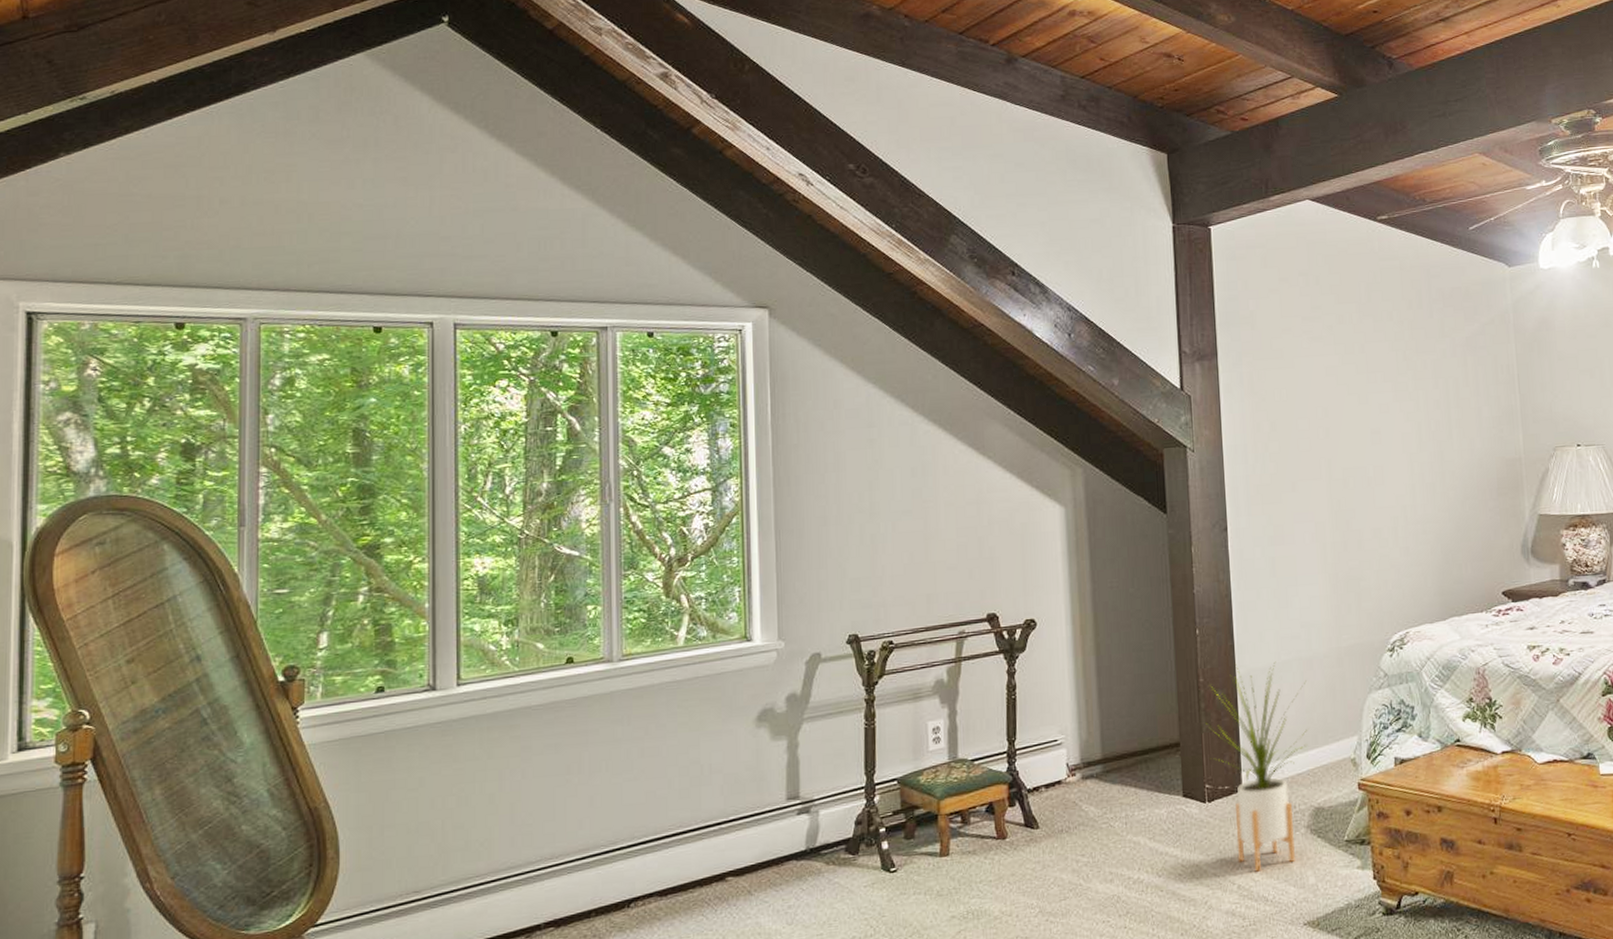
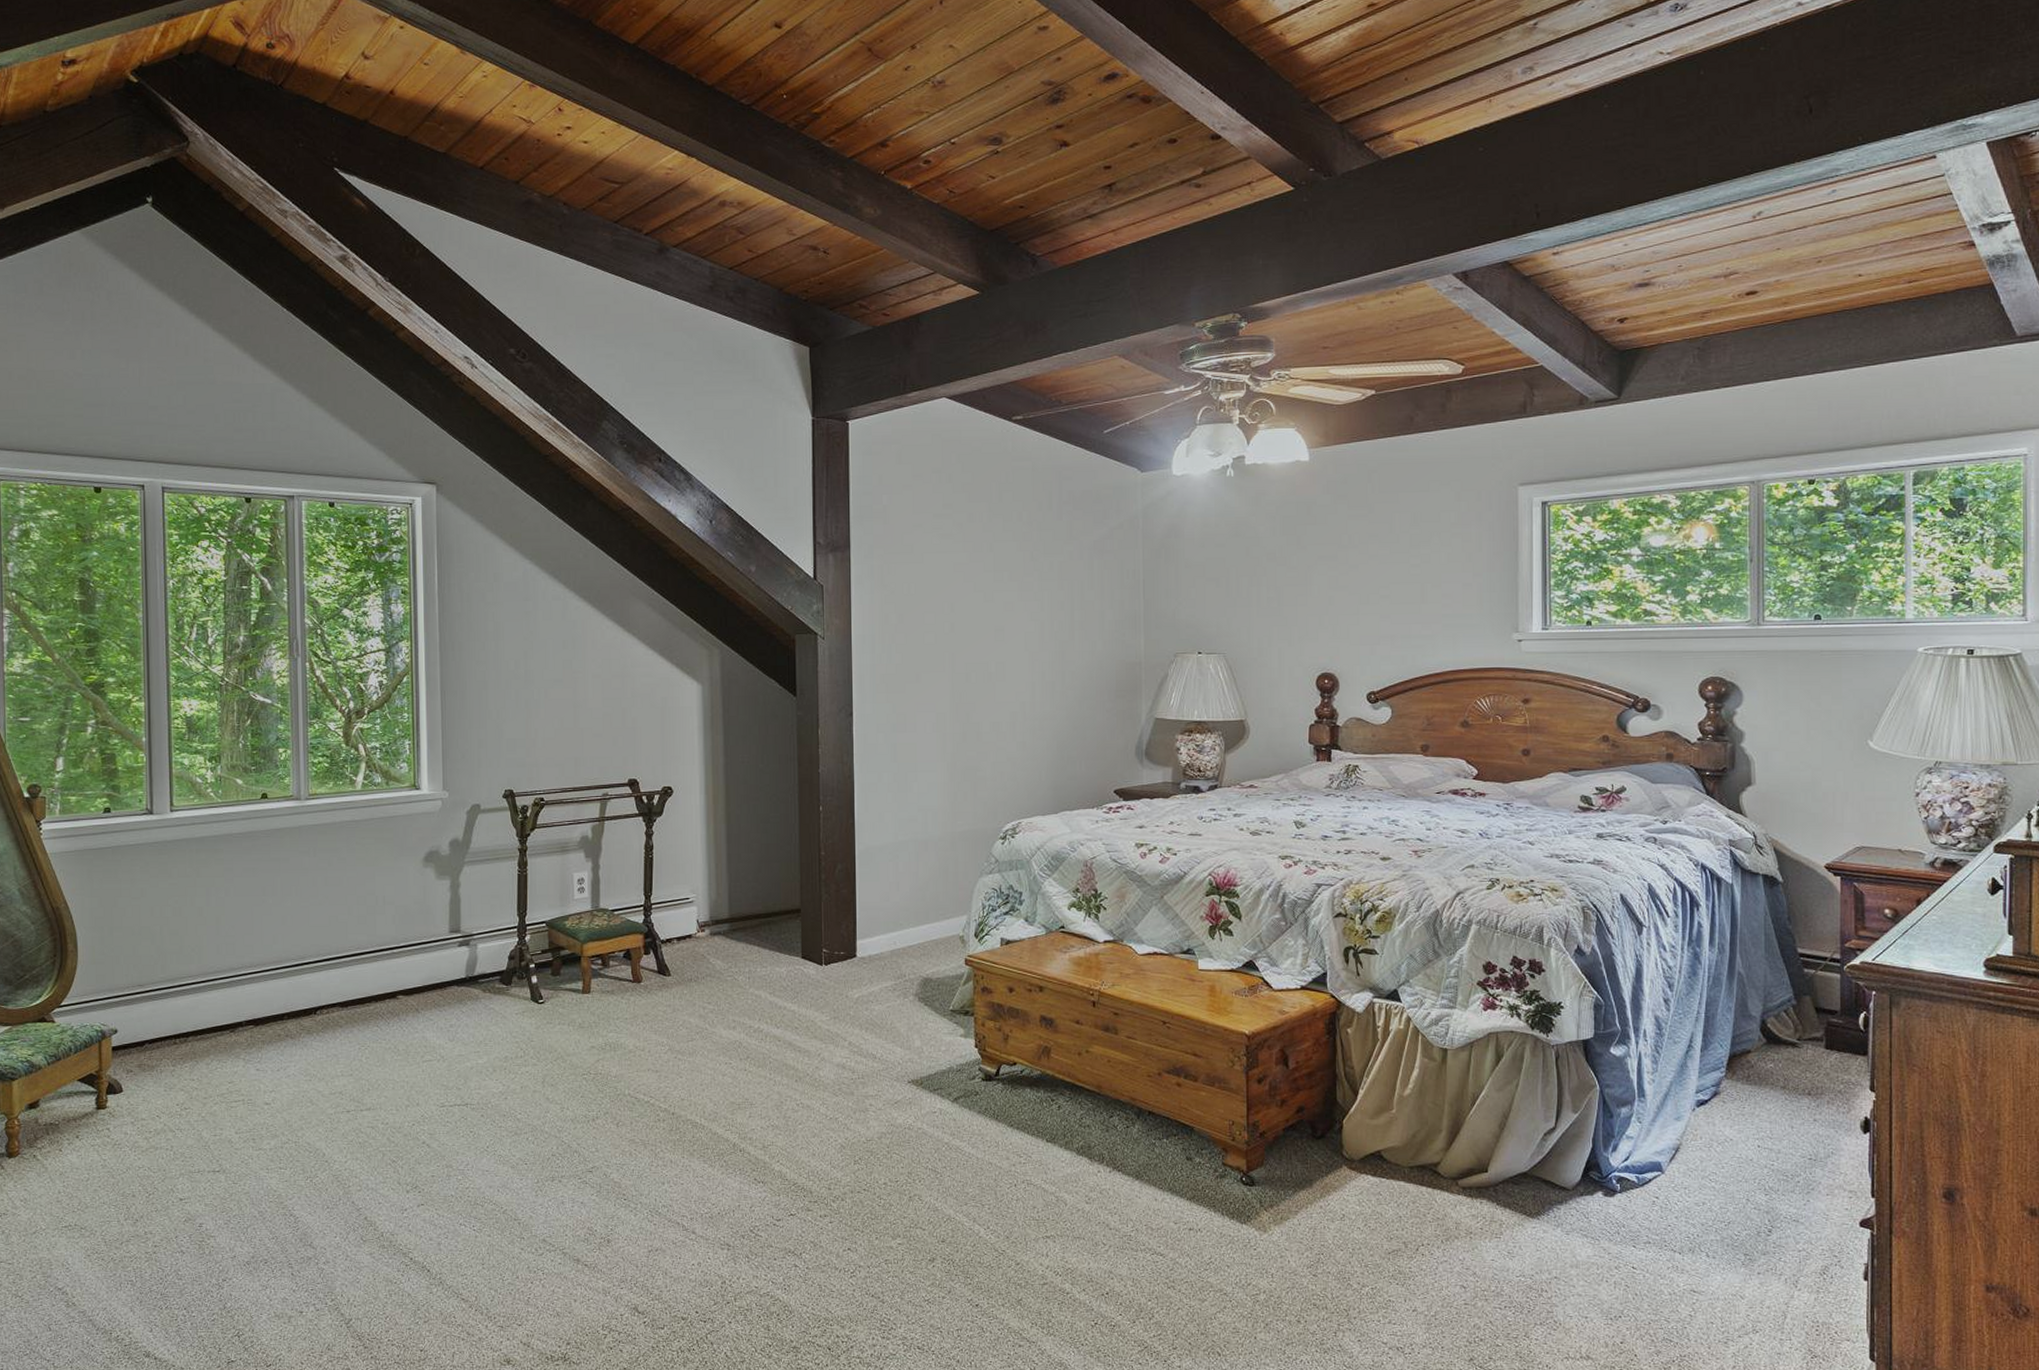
house plant: present [1206,661,1308,872] -> none [825,841,921,1031]

